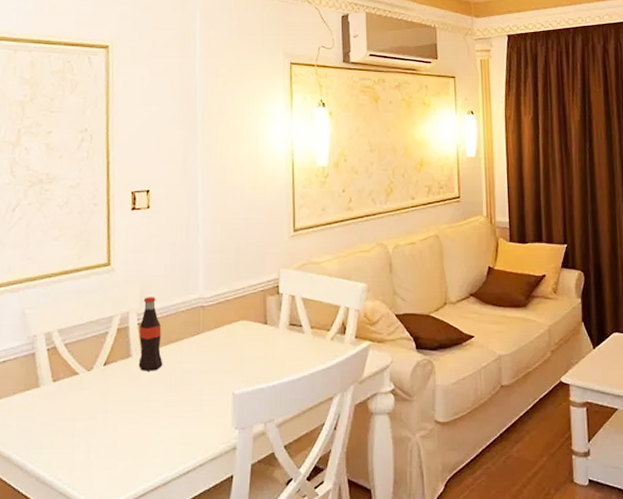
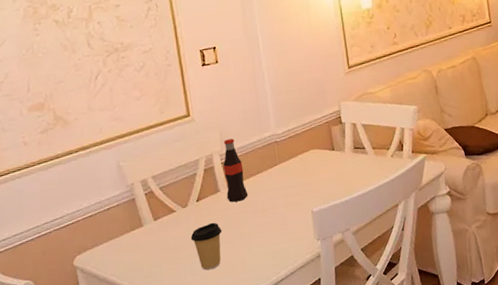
coffee cup: none [91,392,128,449] -> present [190,222,222,271]

